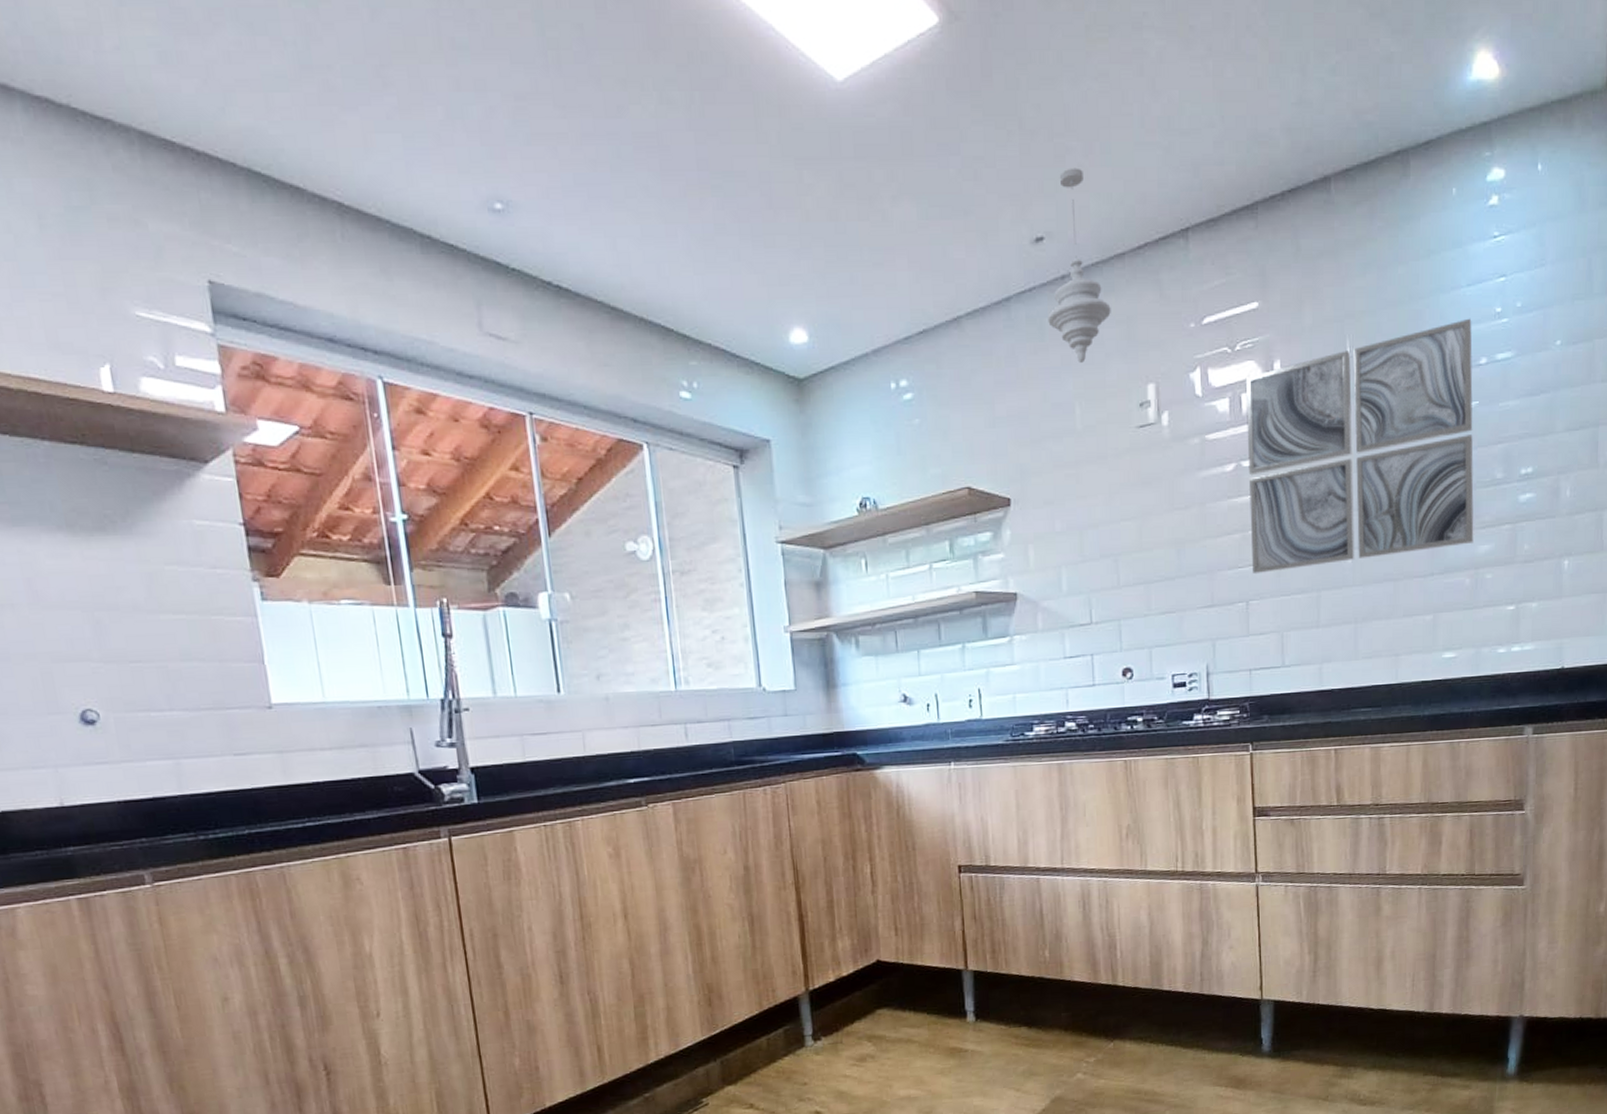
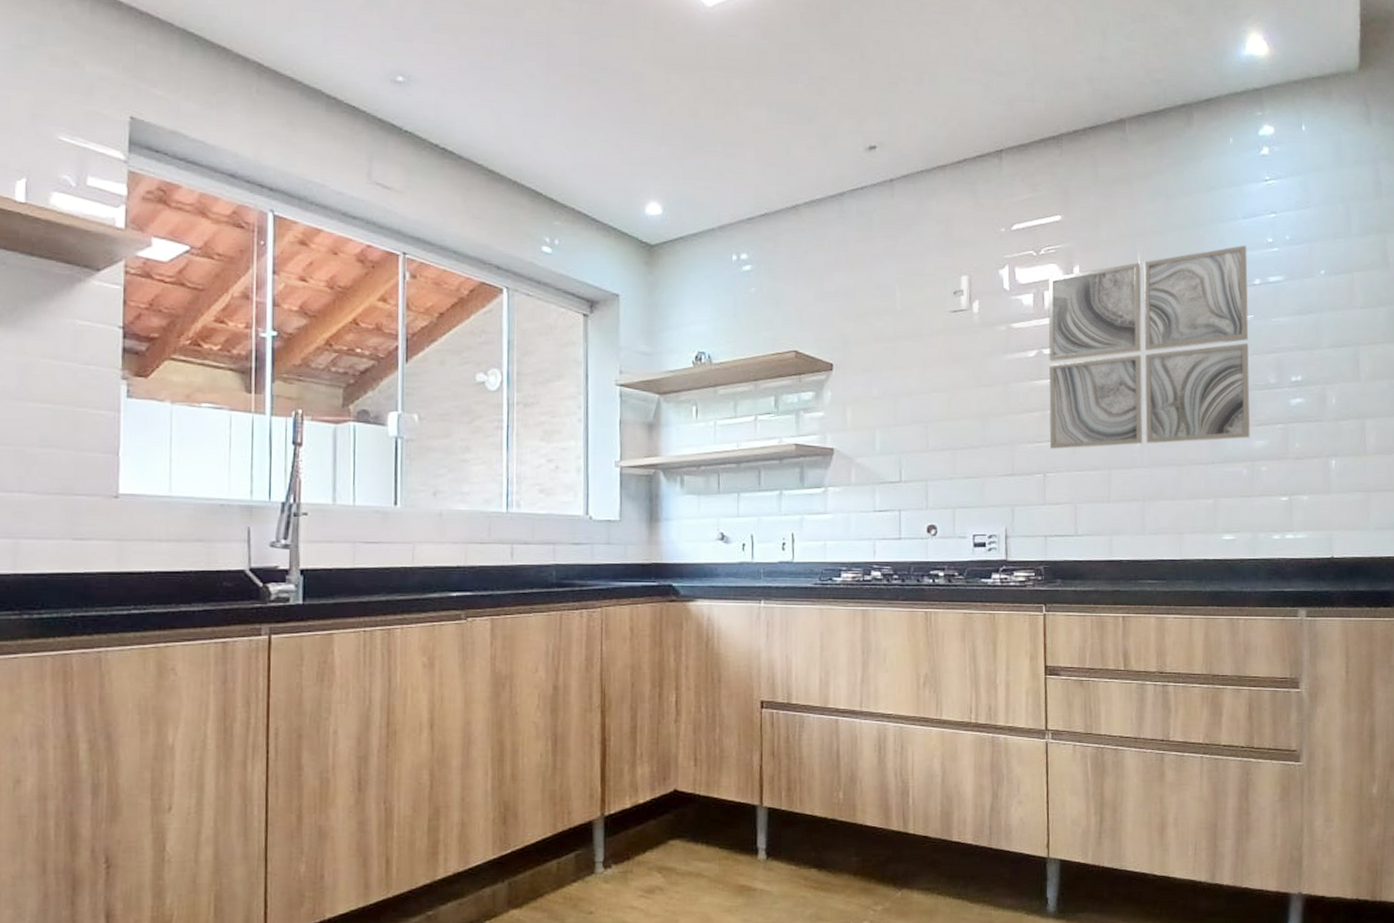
pendant light: present [1048,167,1111,363] -> none [876,92,932,253]

